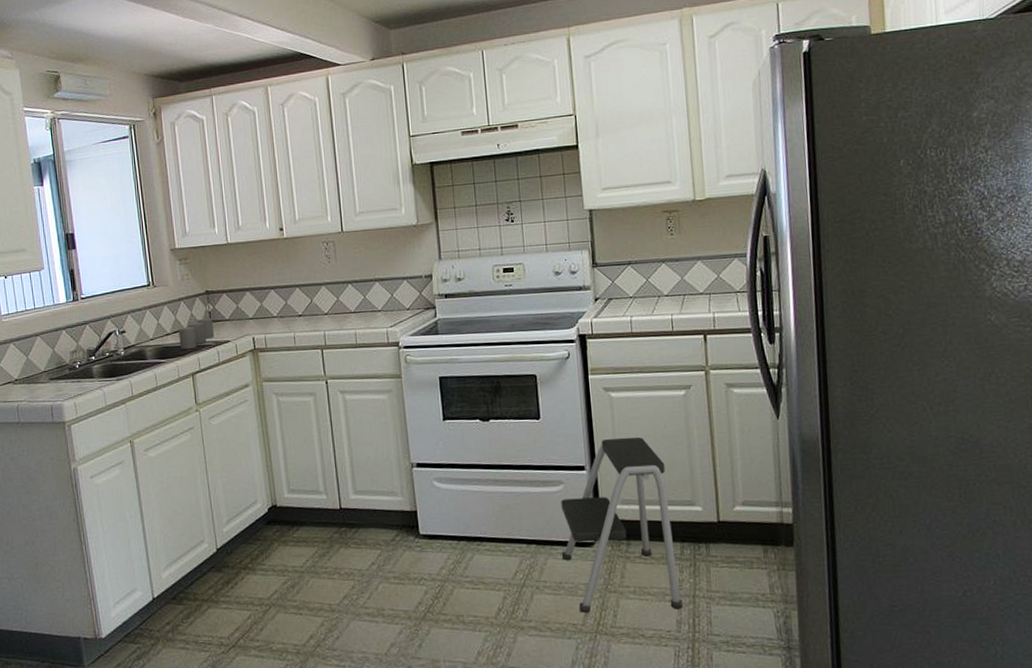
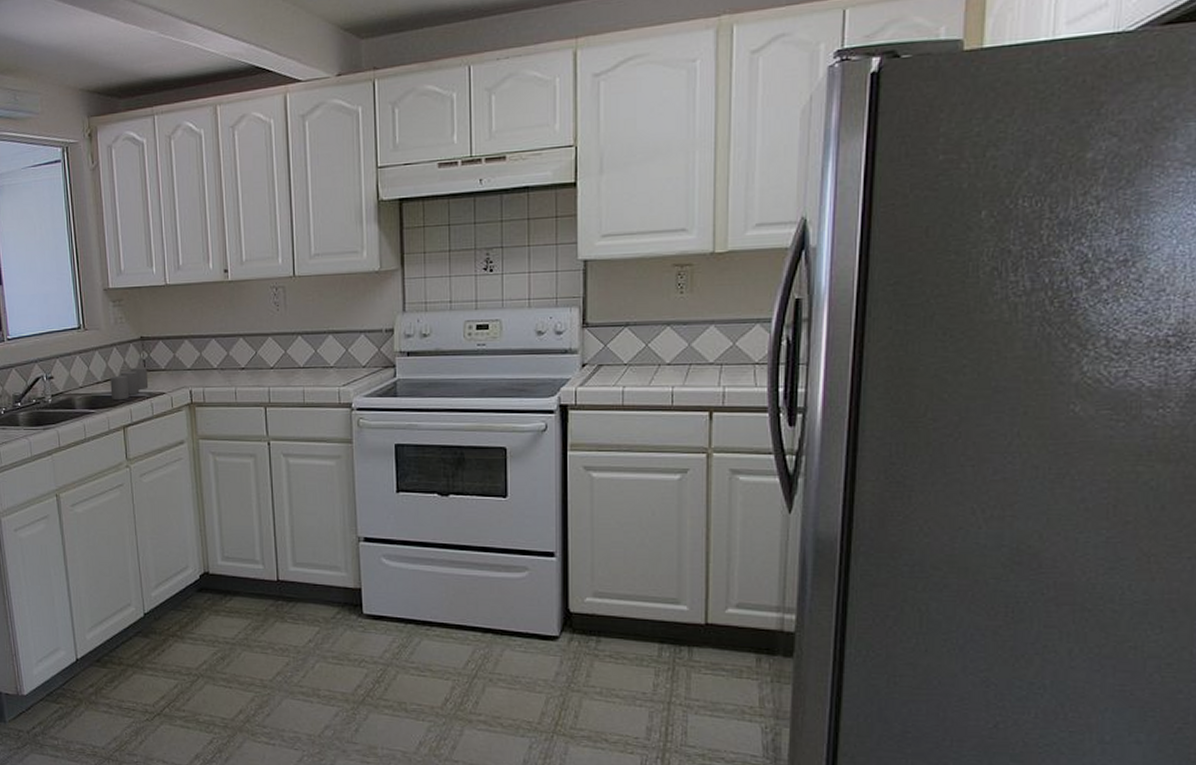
step stool: present [561,437,682,613] -> none [520,523,655,715]

